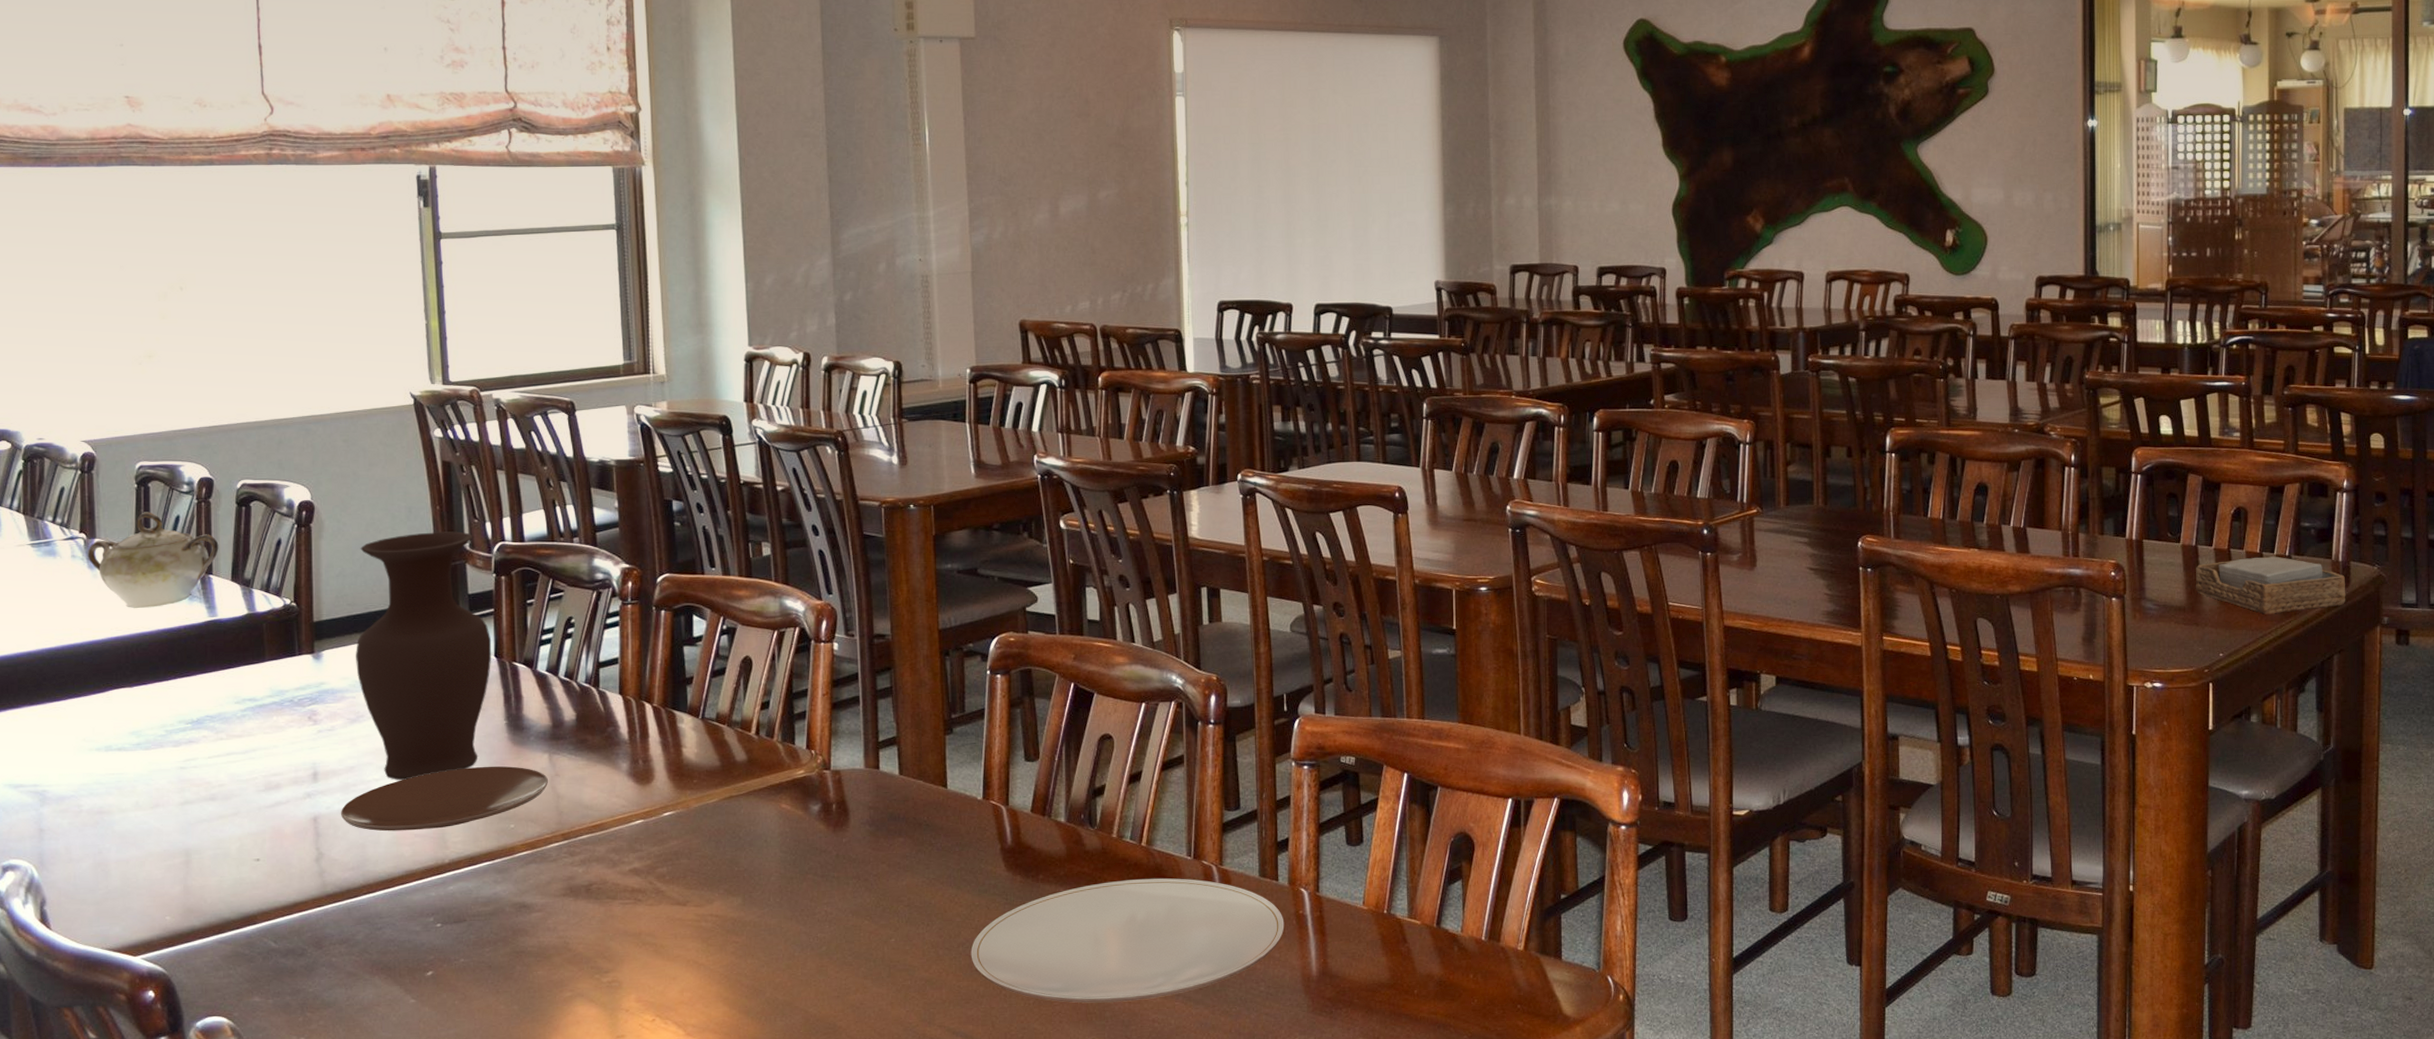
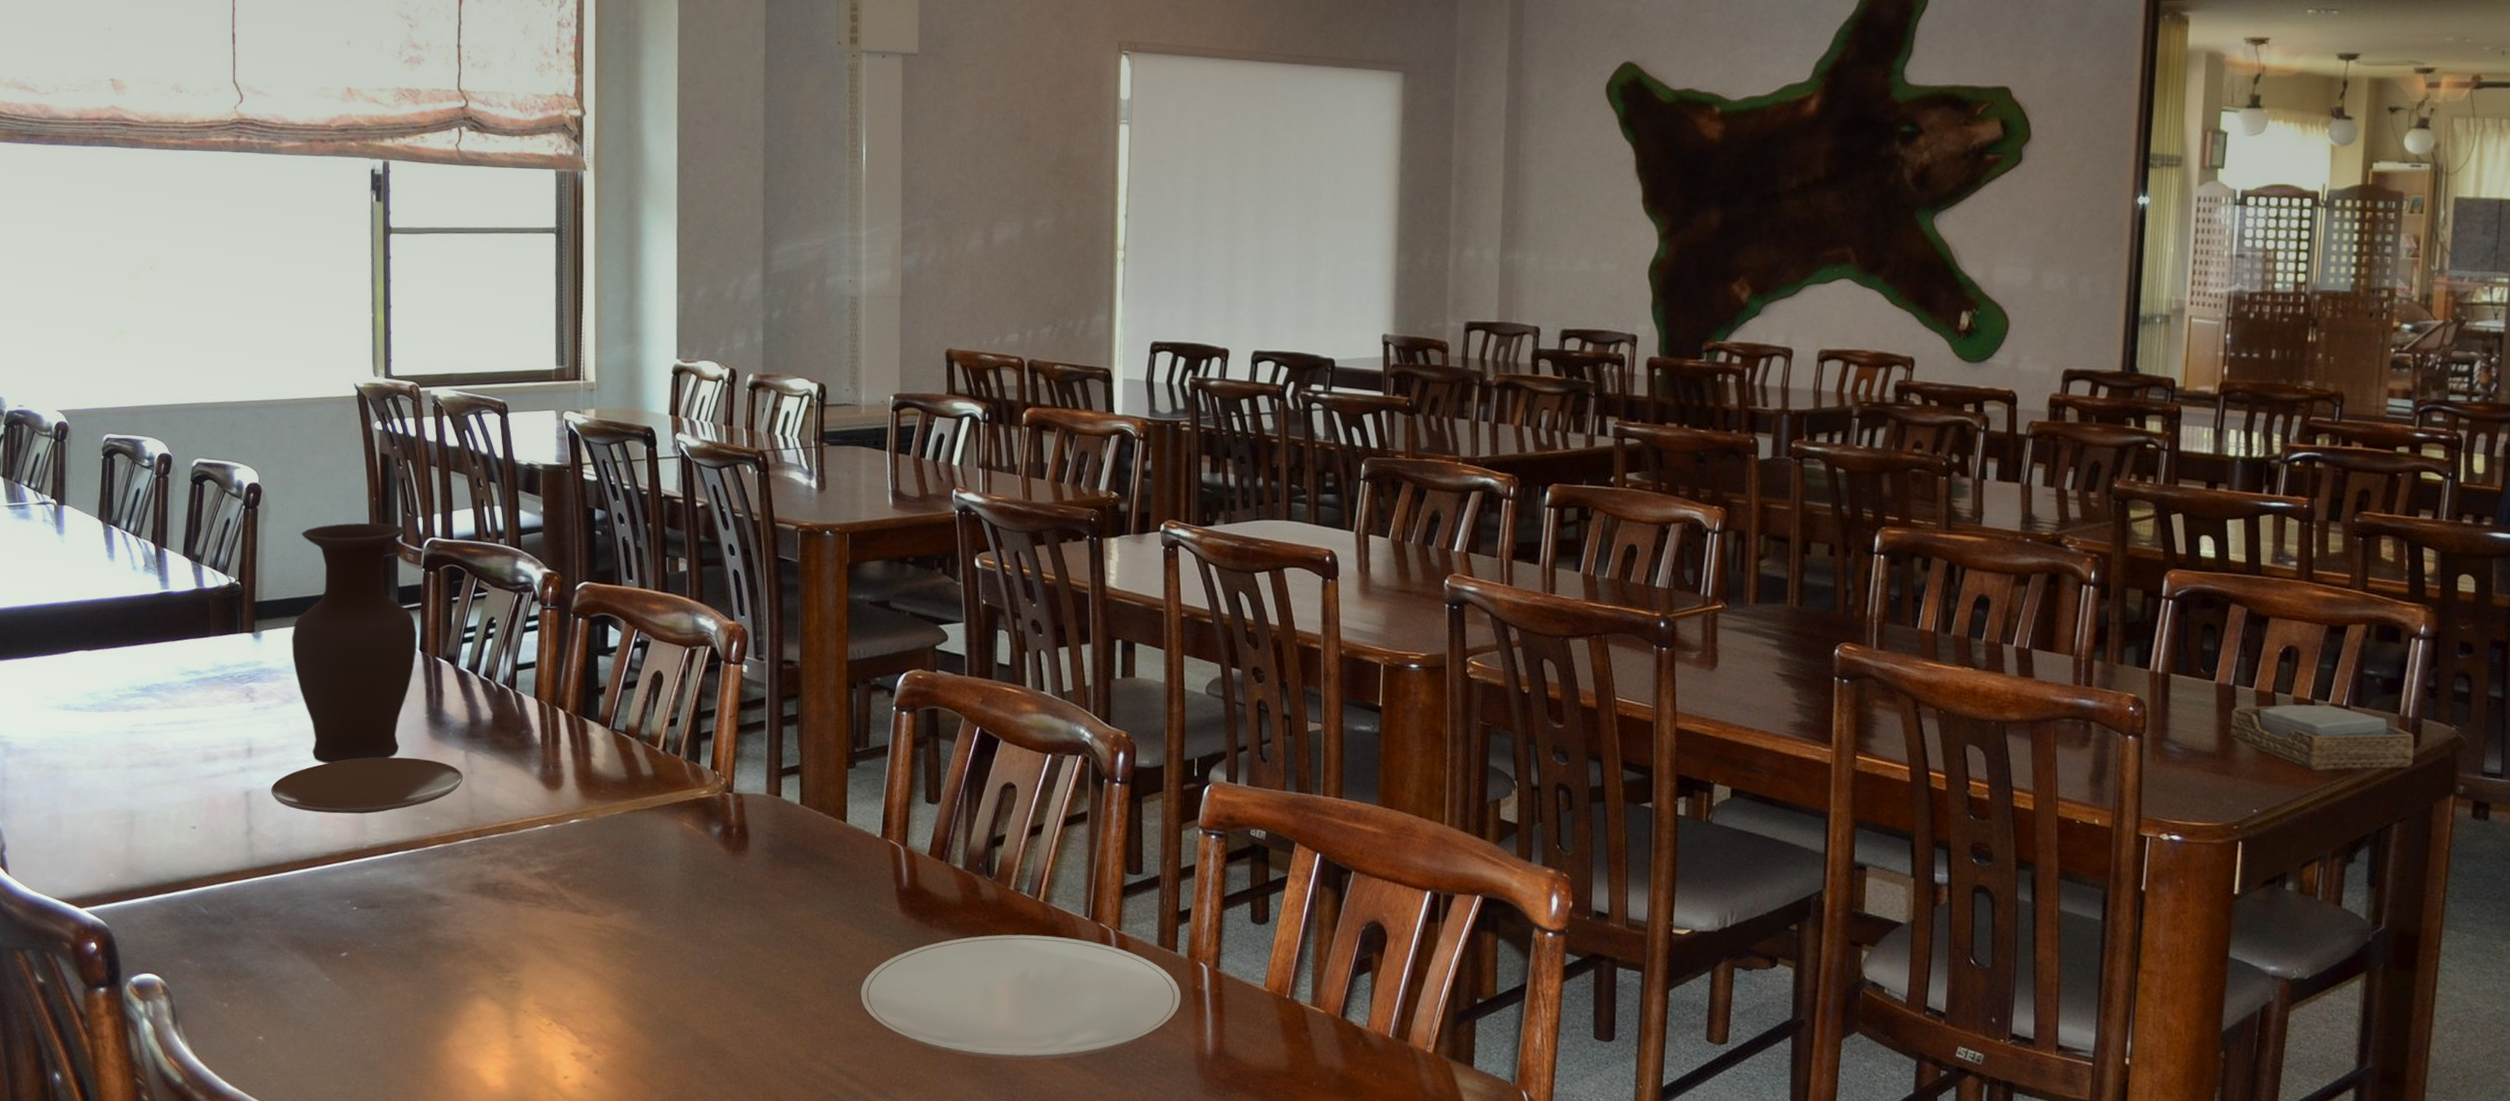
sugar bowl: present [87,512,219,608] -> none [57,483,174,576]

